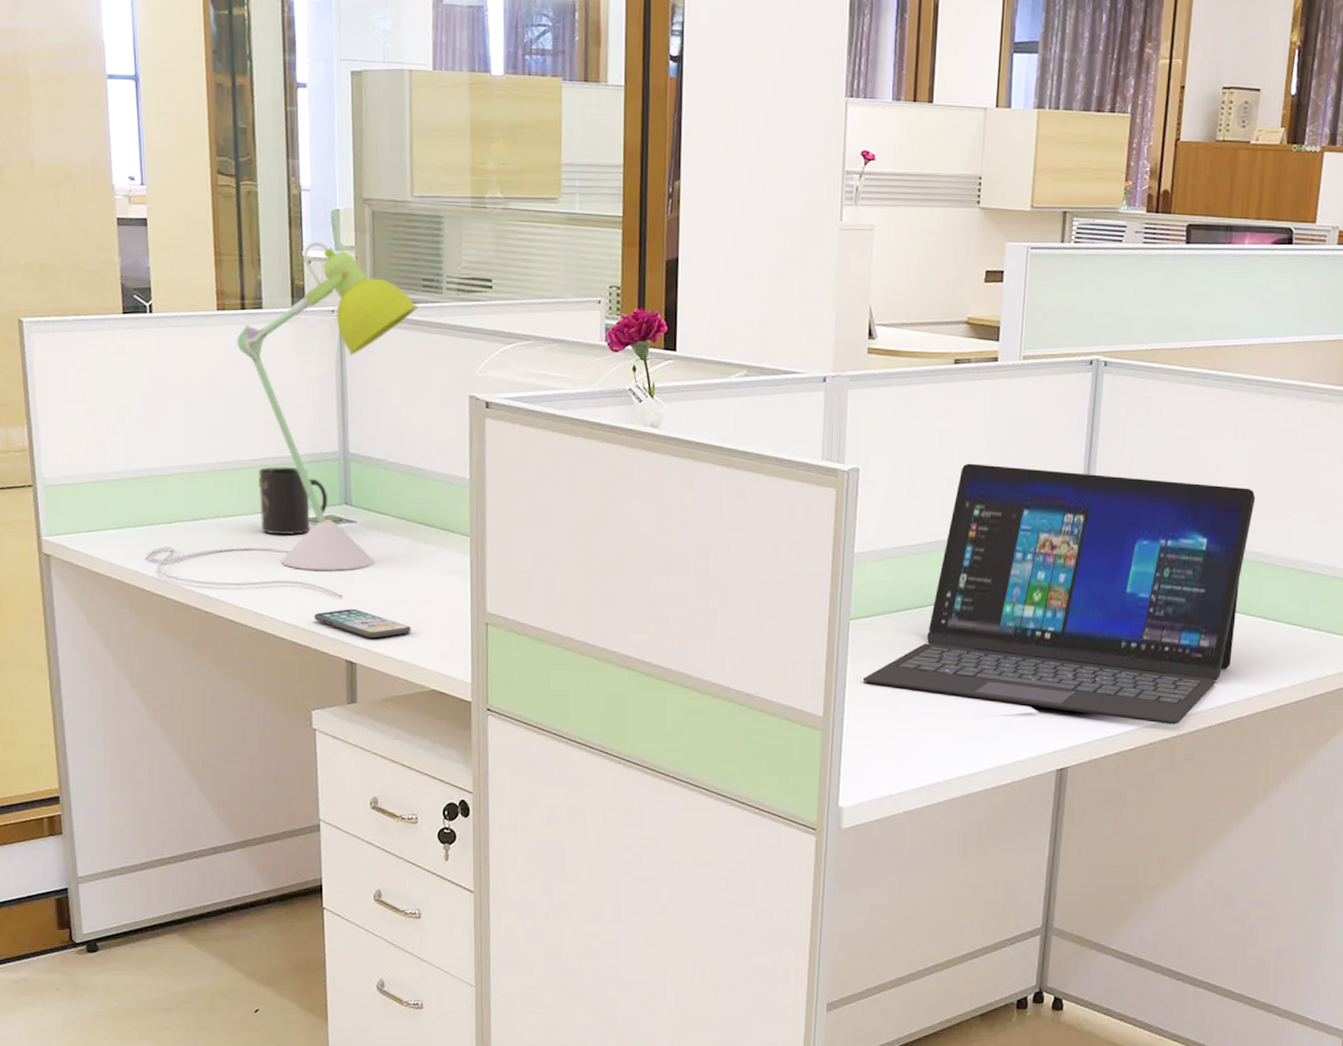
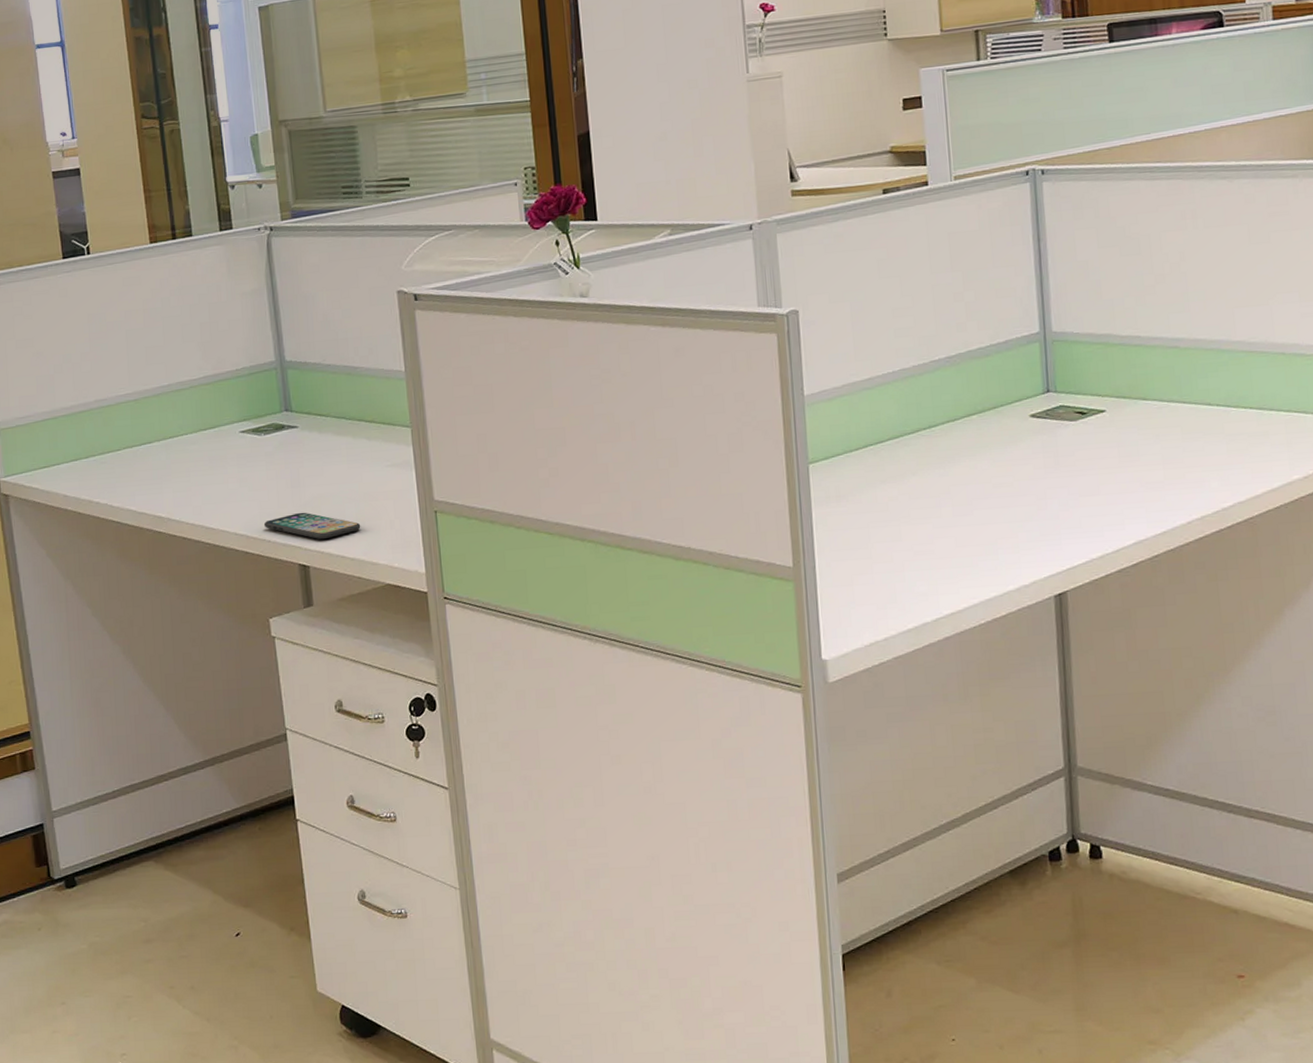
desk lamp: present [146,241,418,598] -> none [98,166,340,506]
mug: present [259,466,328,535] -> none [200,381,269,449]
laptop: present [862,463,1256,725] -> none [830,276,1231,534]

